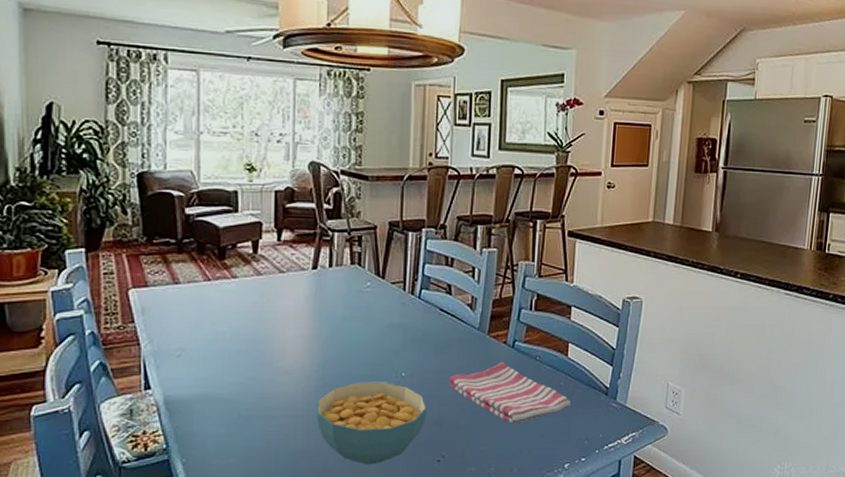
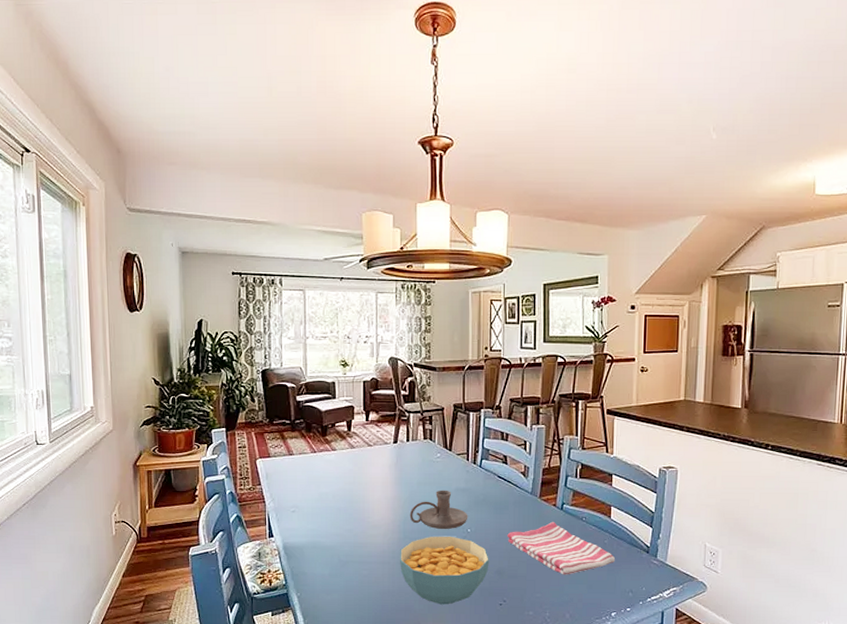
candle holder: none [330,326,403,375] -> present [410,490,468,530]

